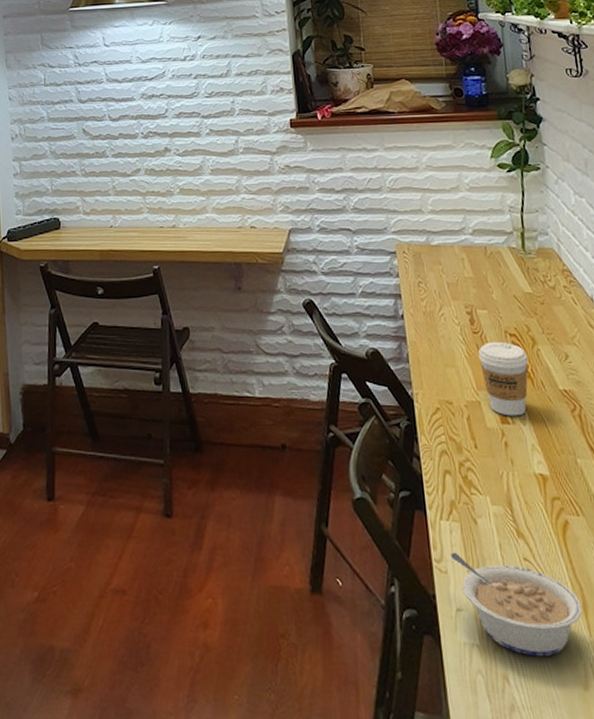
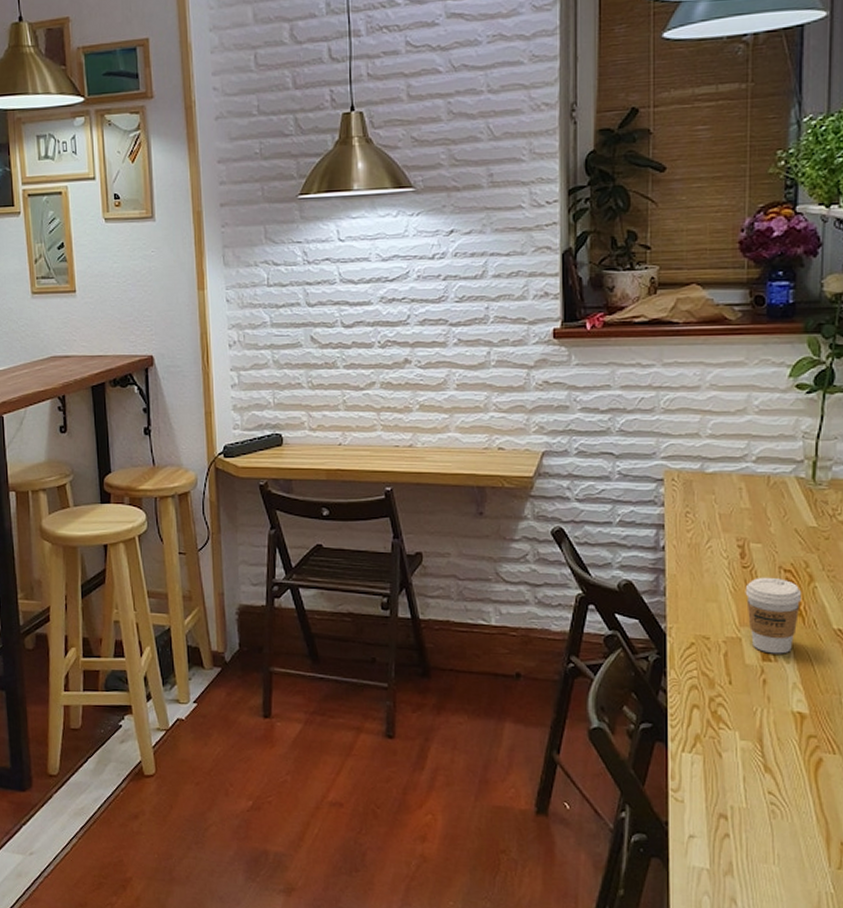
legume: present [449,552,582,657] -> none [688,783,824,883]

